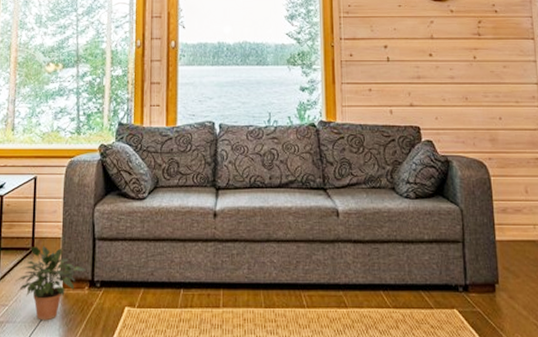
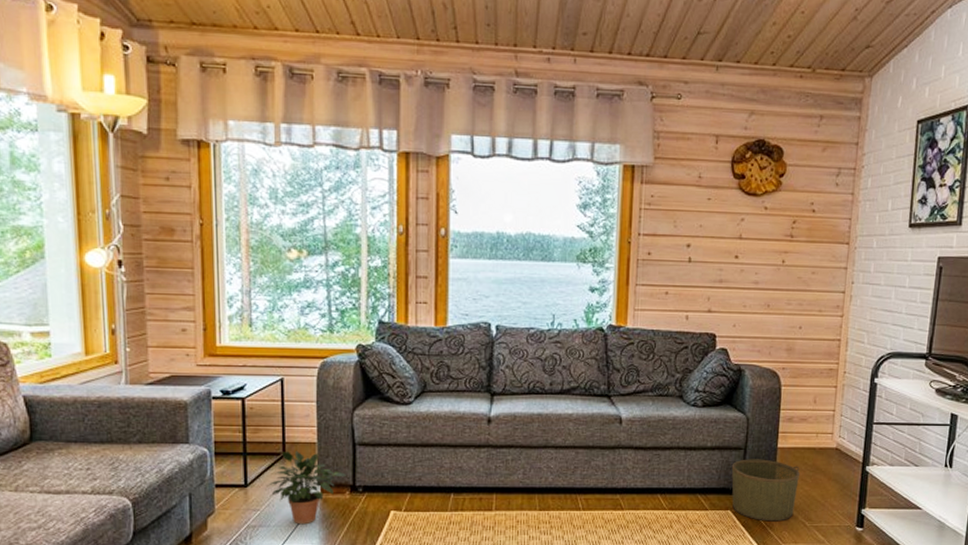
basket: none [451,252,524,322] -> present [731,459,800,522]

